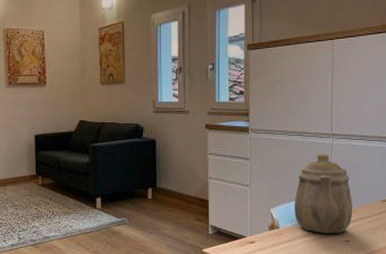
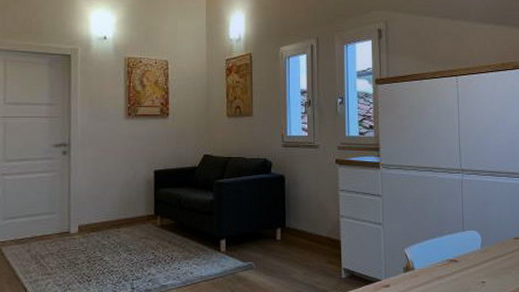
teapot: present [294,154,353,234] -> none [428,190,487,275]

